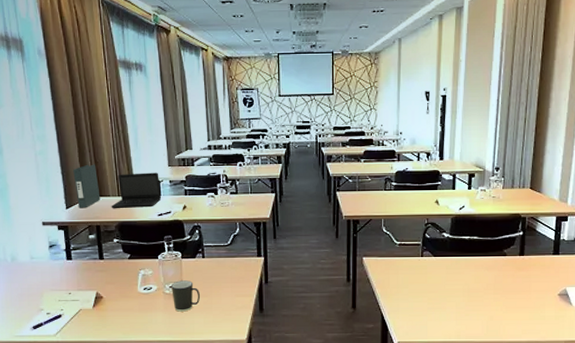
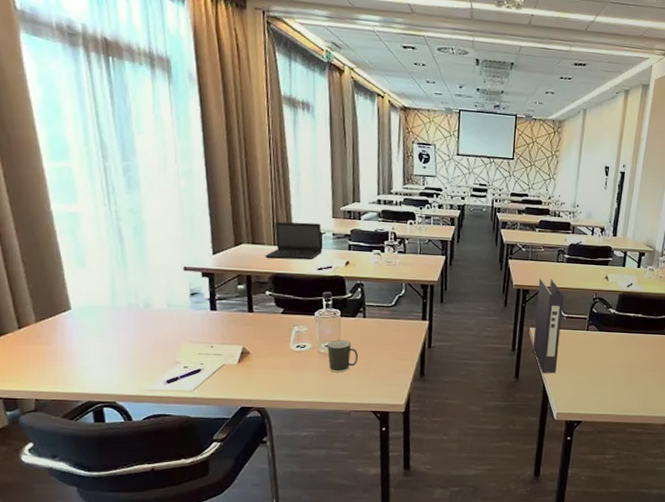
binder: present [73,164,100,208] -> none [223,207,253,256]
binder: none [367,207,395,302] -> present [532,278,564,373]

